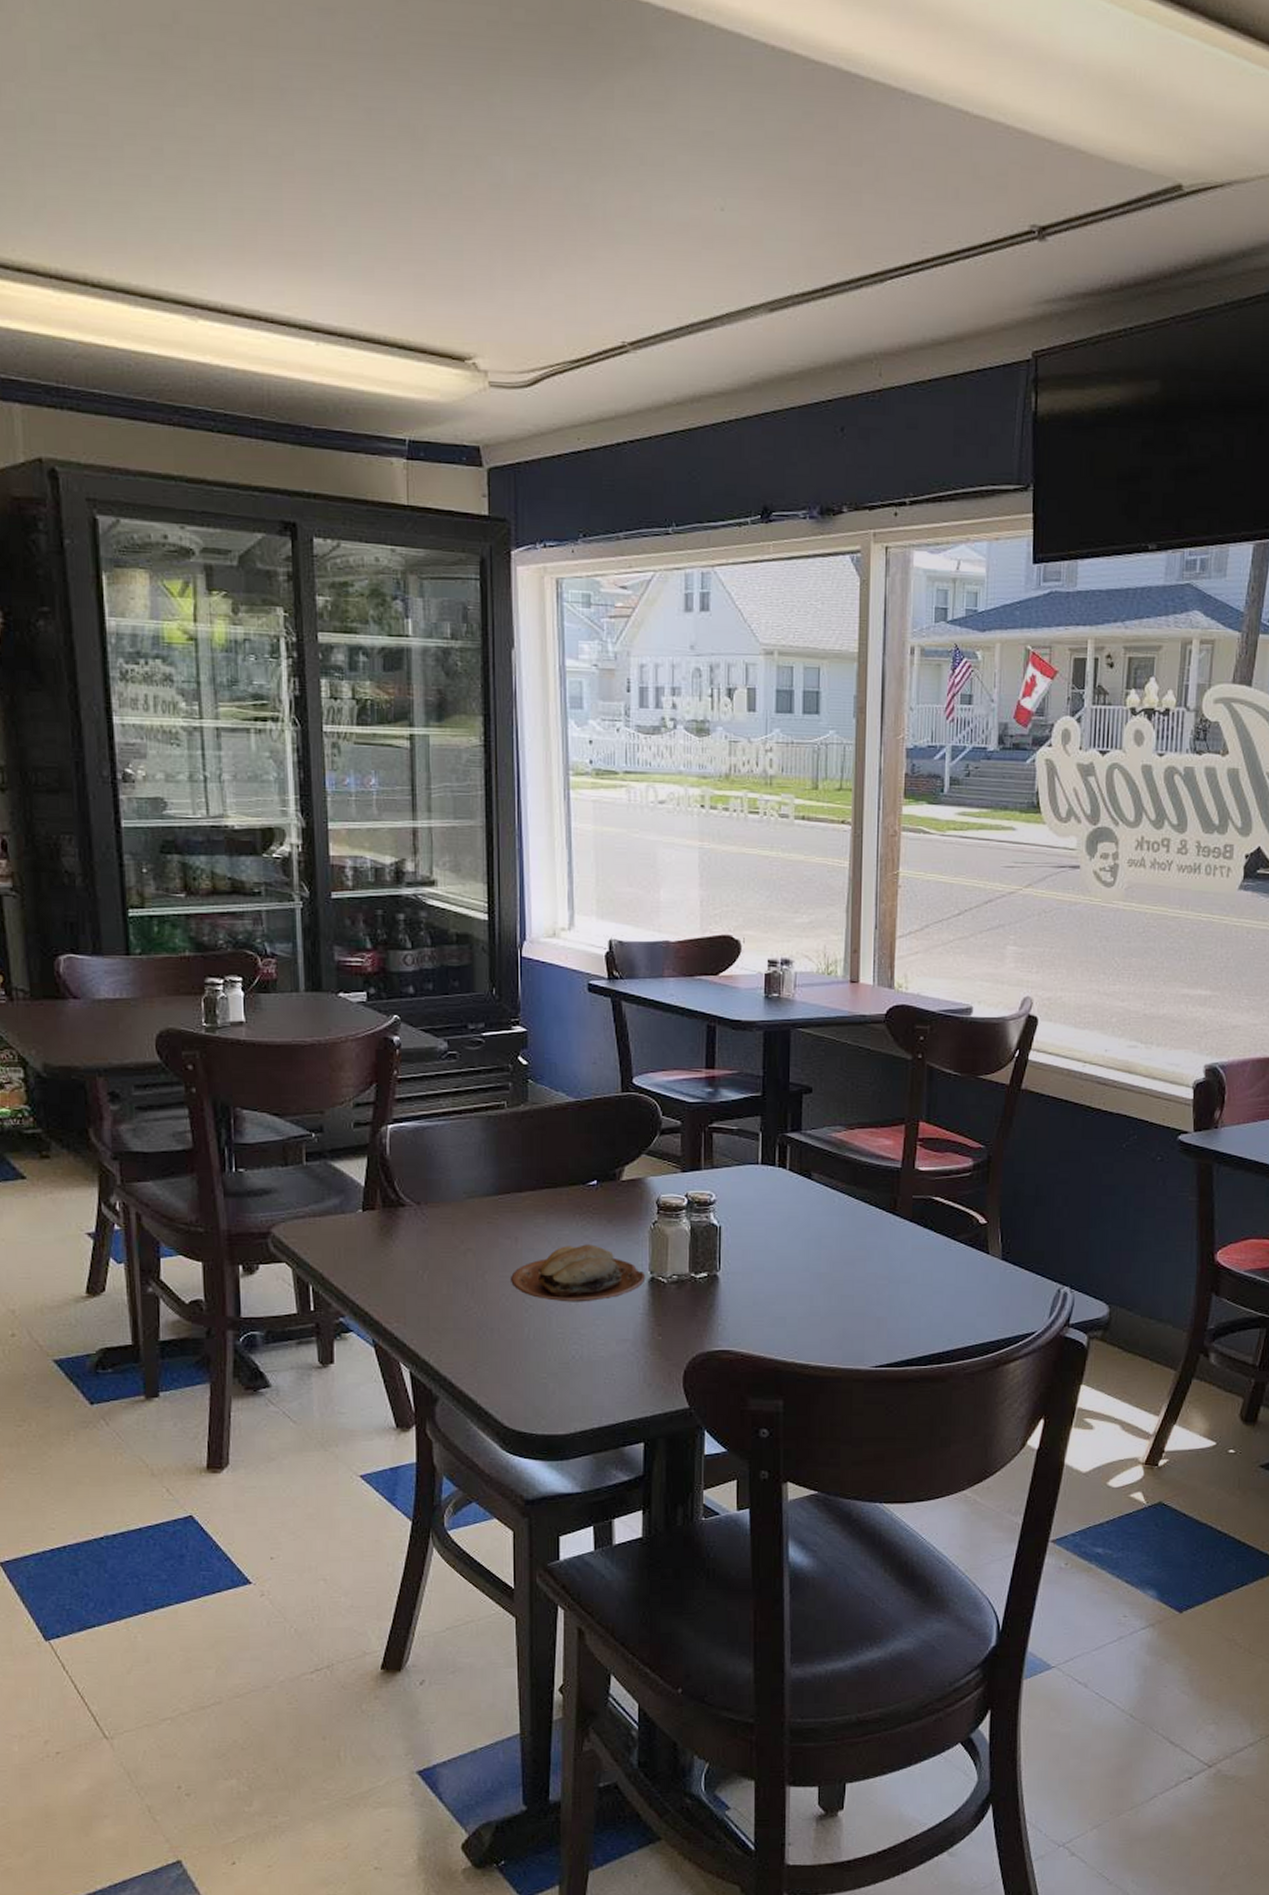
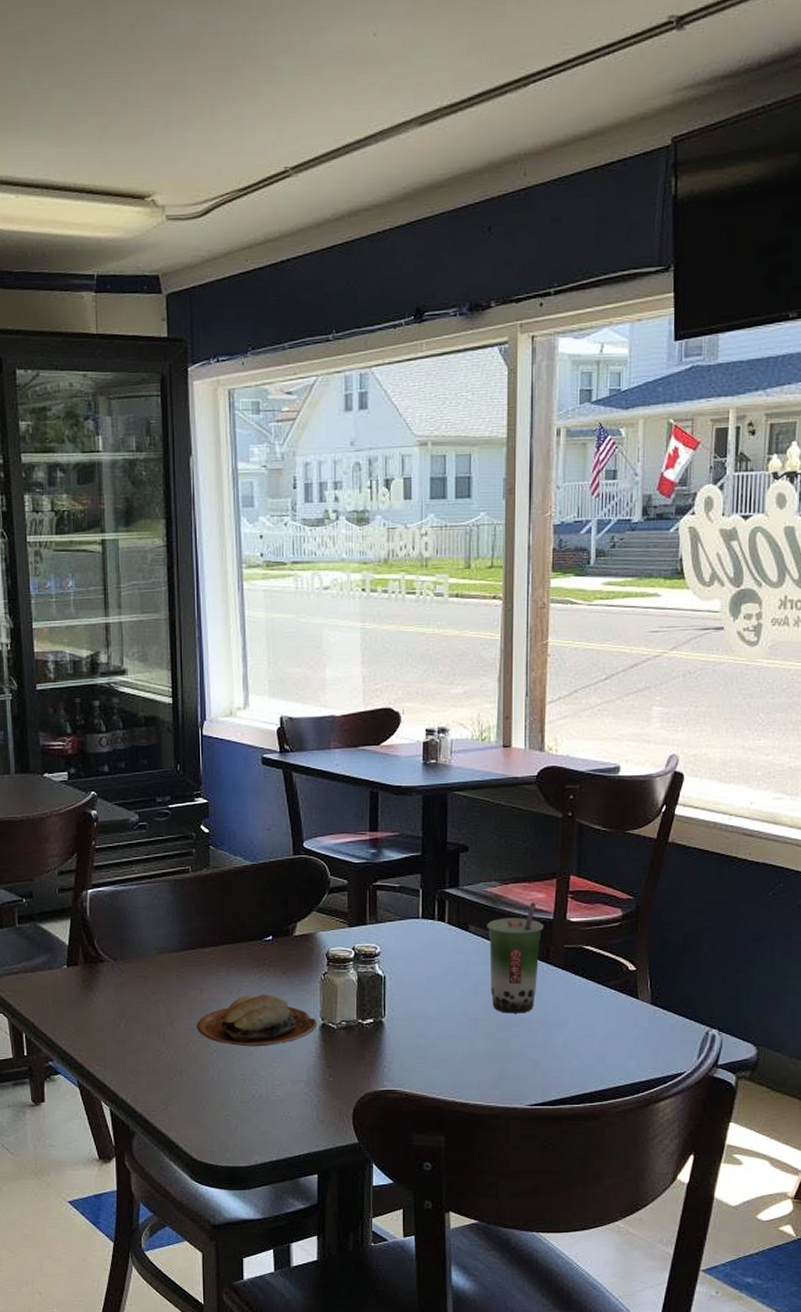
beverage cup: none [831,1149,892,1268] -> present [487,902,544,1014]

